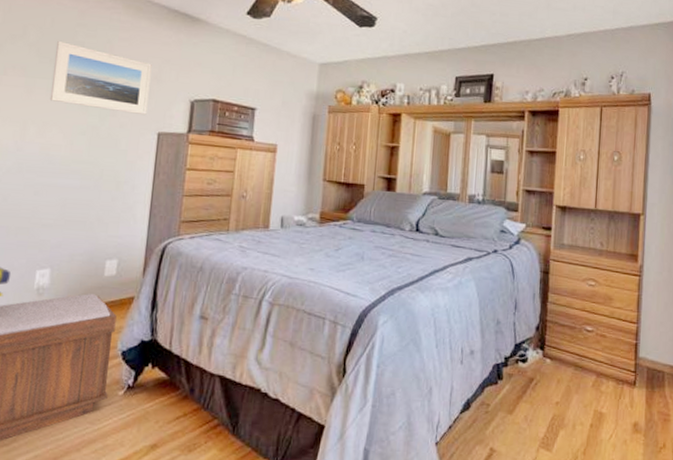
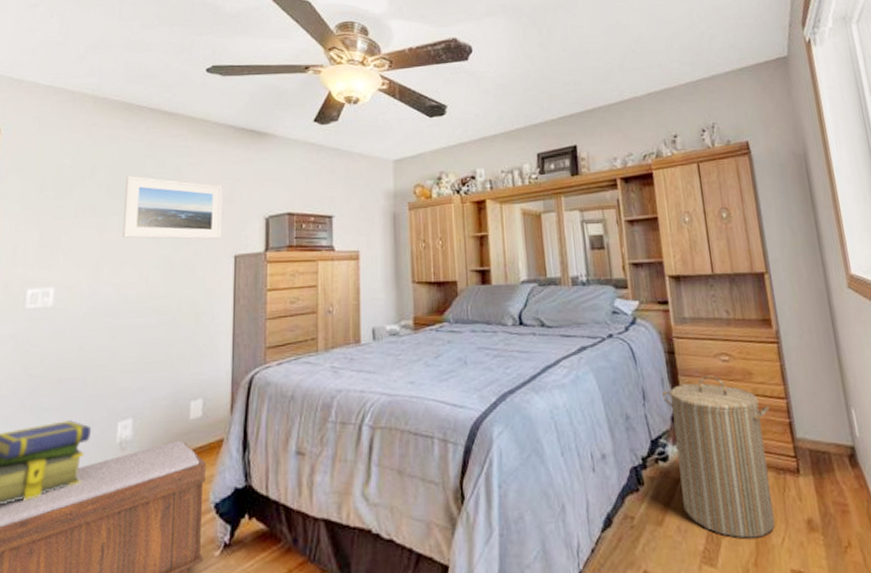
laundry hamper: none [532,296,622,433] -> present [662,375,775,539]

